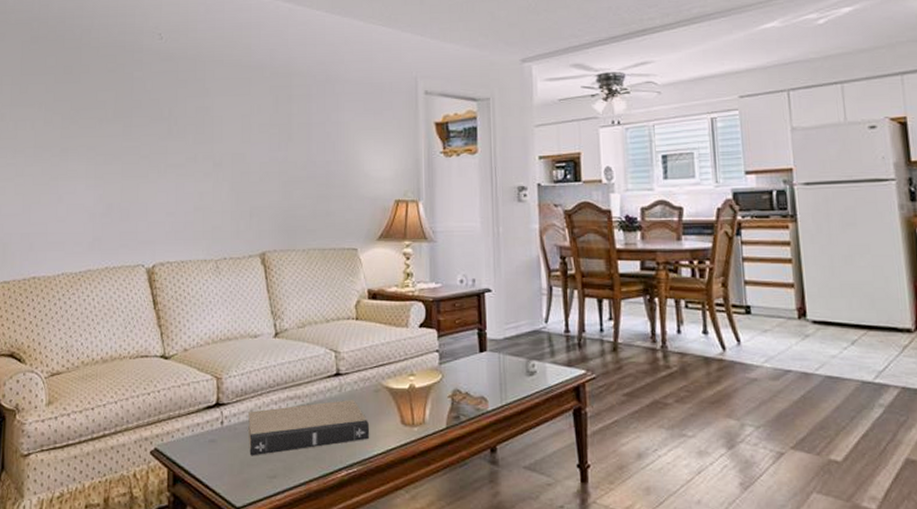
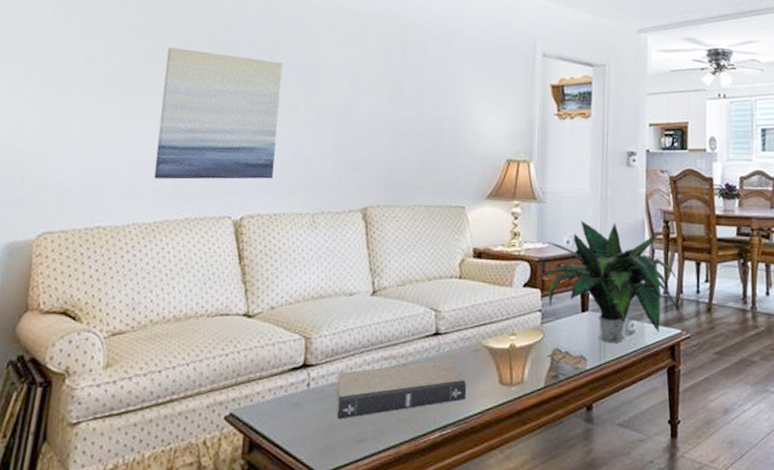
wall art: none [77,110,181,232] -> present [154,47,283,180]
potted plant: none [430,259,586,383] -> present [535,221,682,343]

